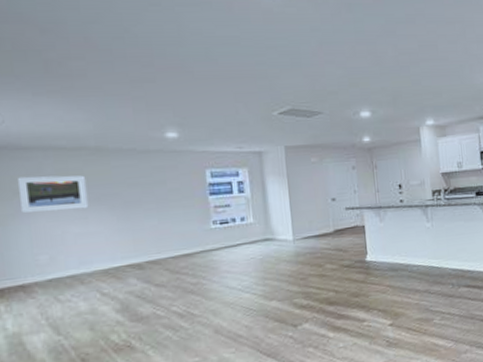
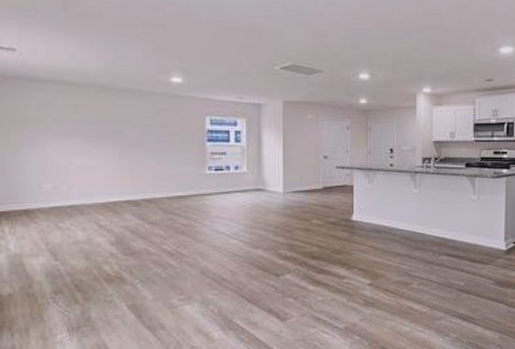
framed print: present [16,175,89,214] -> none [29,107,94,143]

